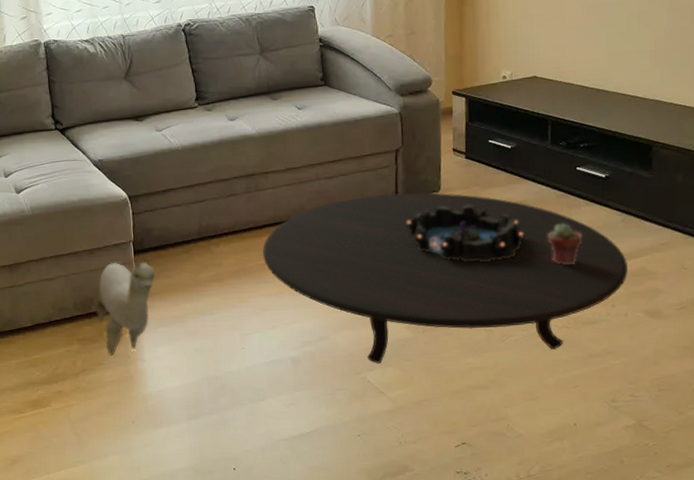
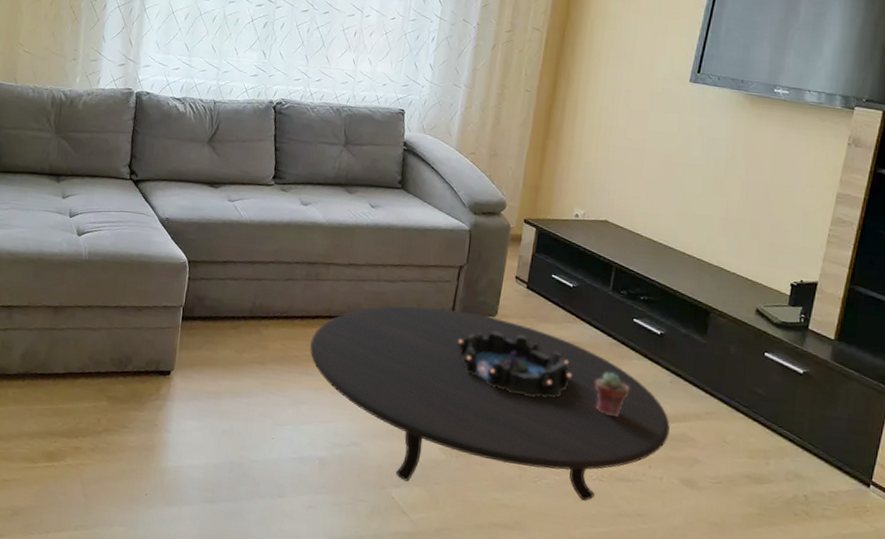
plush toy: present [95,256,156,356] -> none [132,324,199,420]

